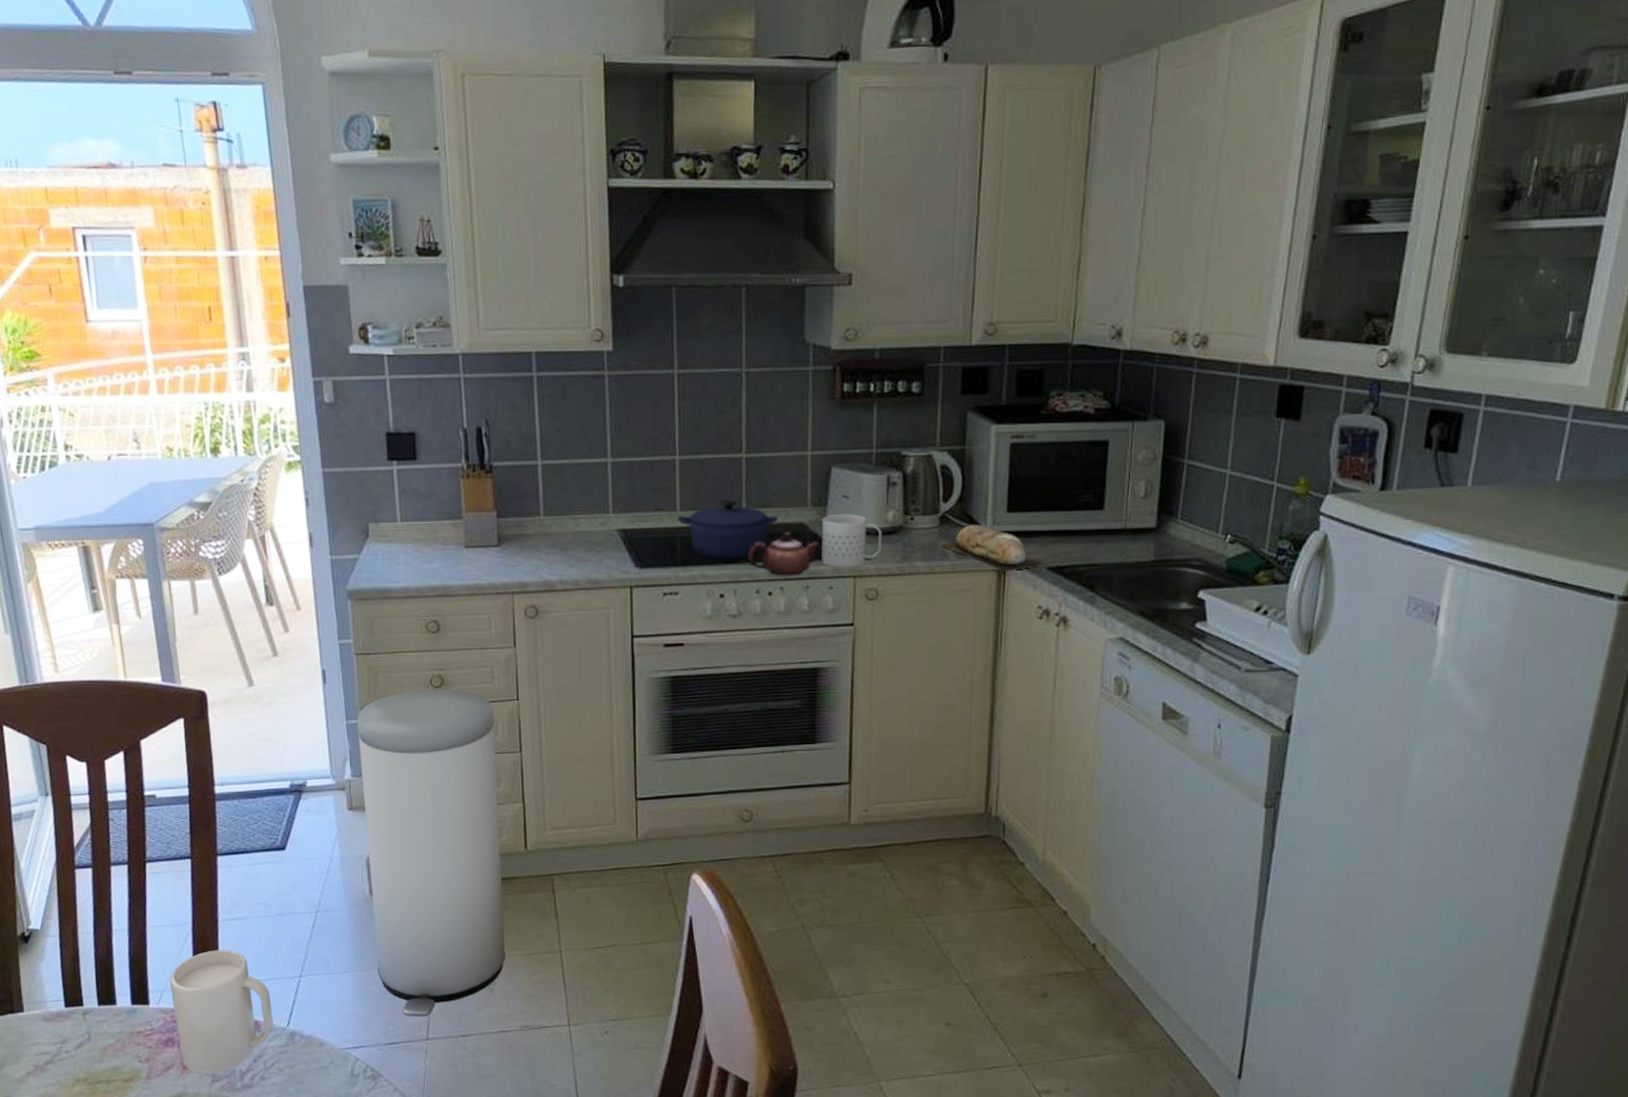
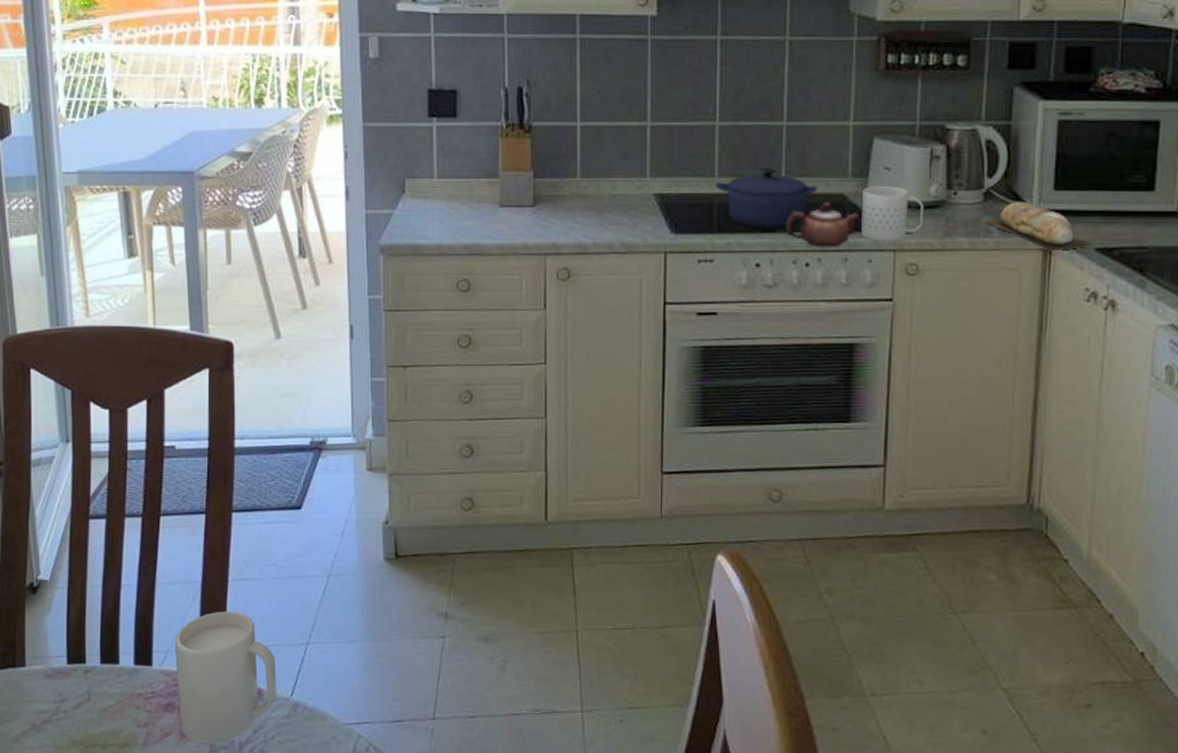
pedal bin: present [357,689,506,1017] -> none [382,349,521,694]

